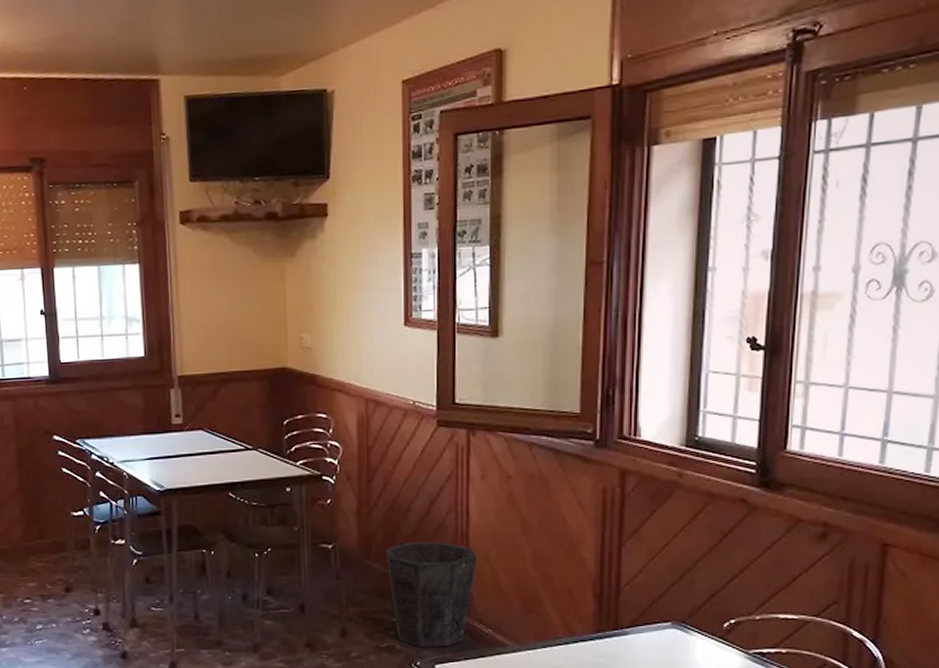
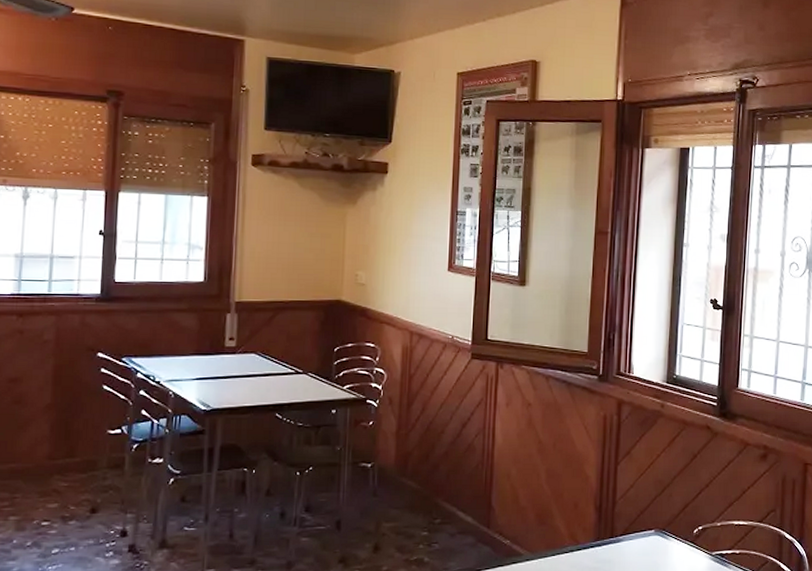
waste bin: present [386,541,477,647] -> none [420,460,500,559]

